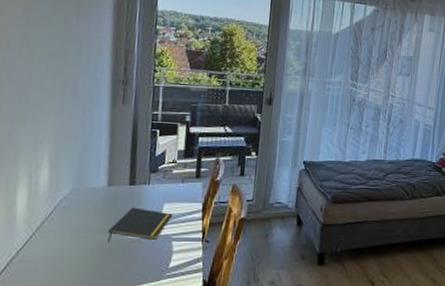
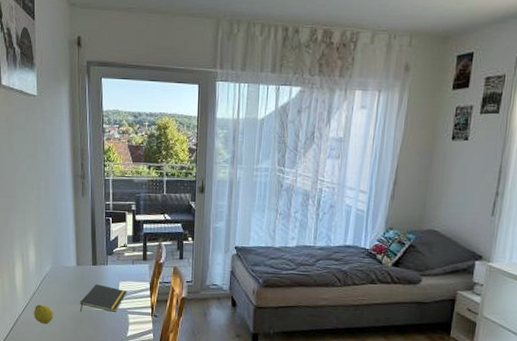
fruit: none [39,236,70,261] -> present [34,304,54,324]

